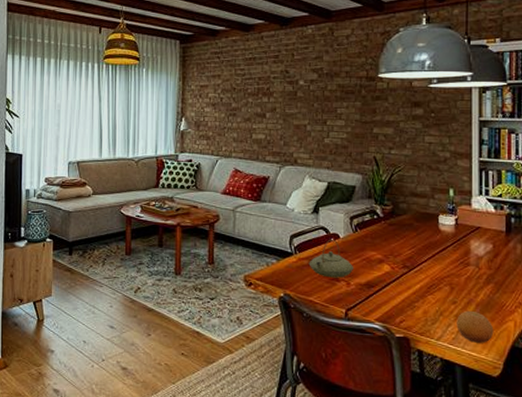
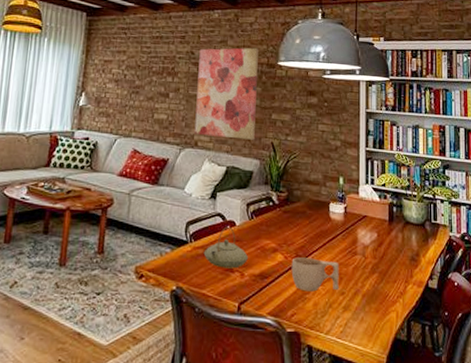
wall art: none [293,61,356,155] -> present [194,47,259,140]
cup: none [399,268,450,301] -> present [291,257,339,292]
fruit: present [456,310,494,343] -> none [344,301,379,336]

